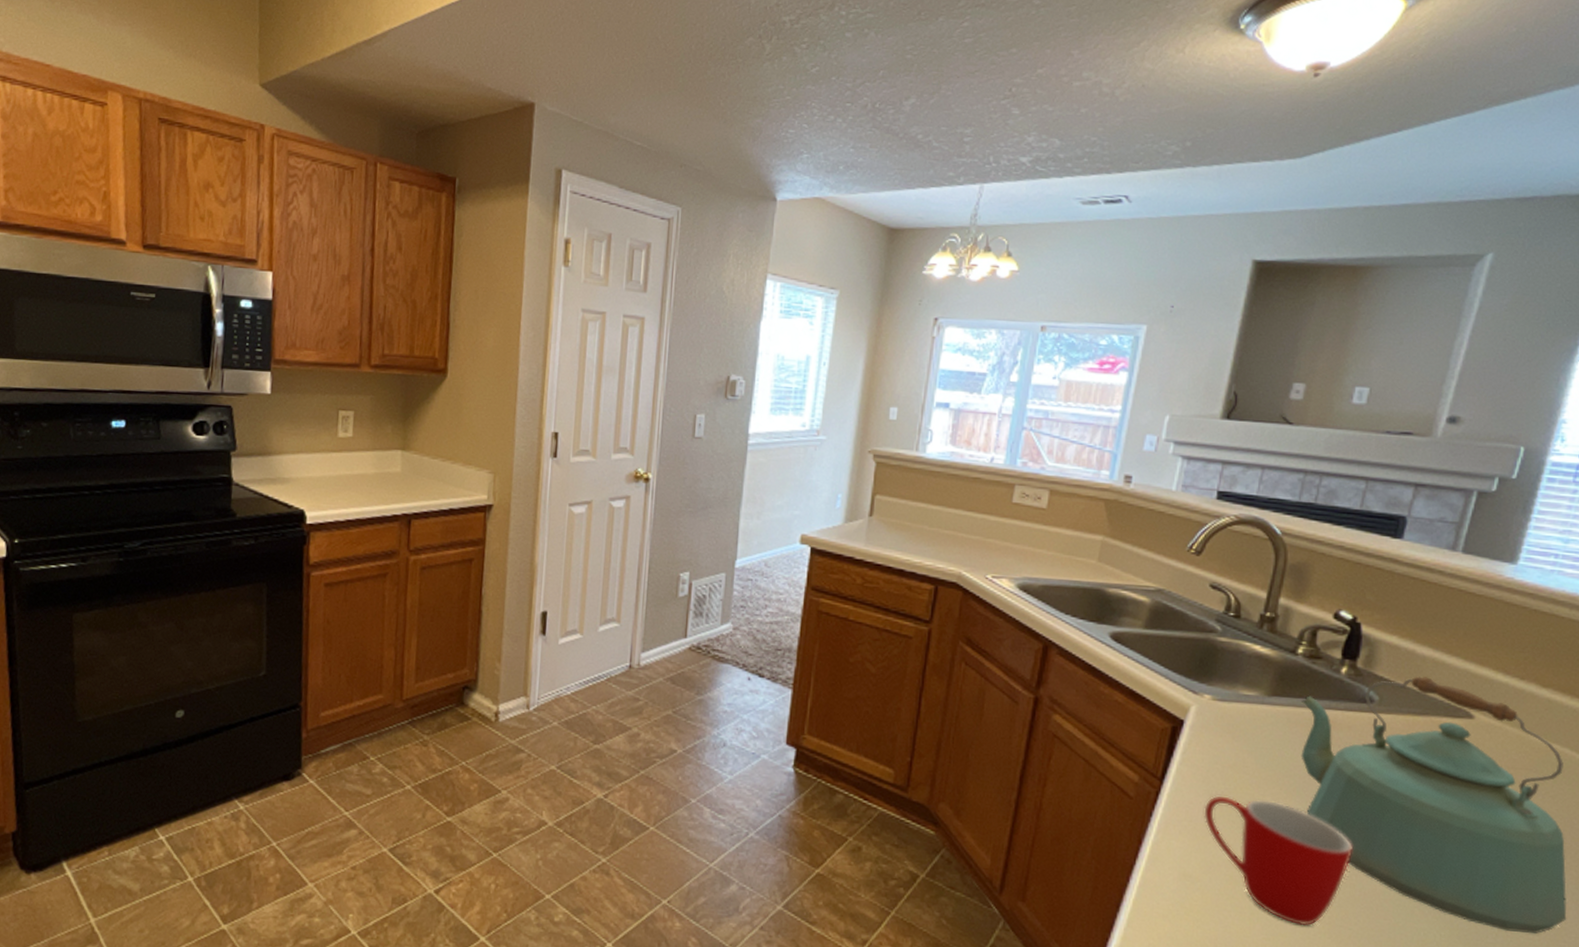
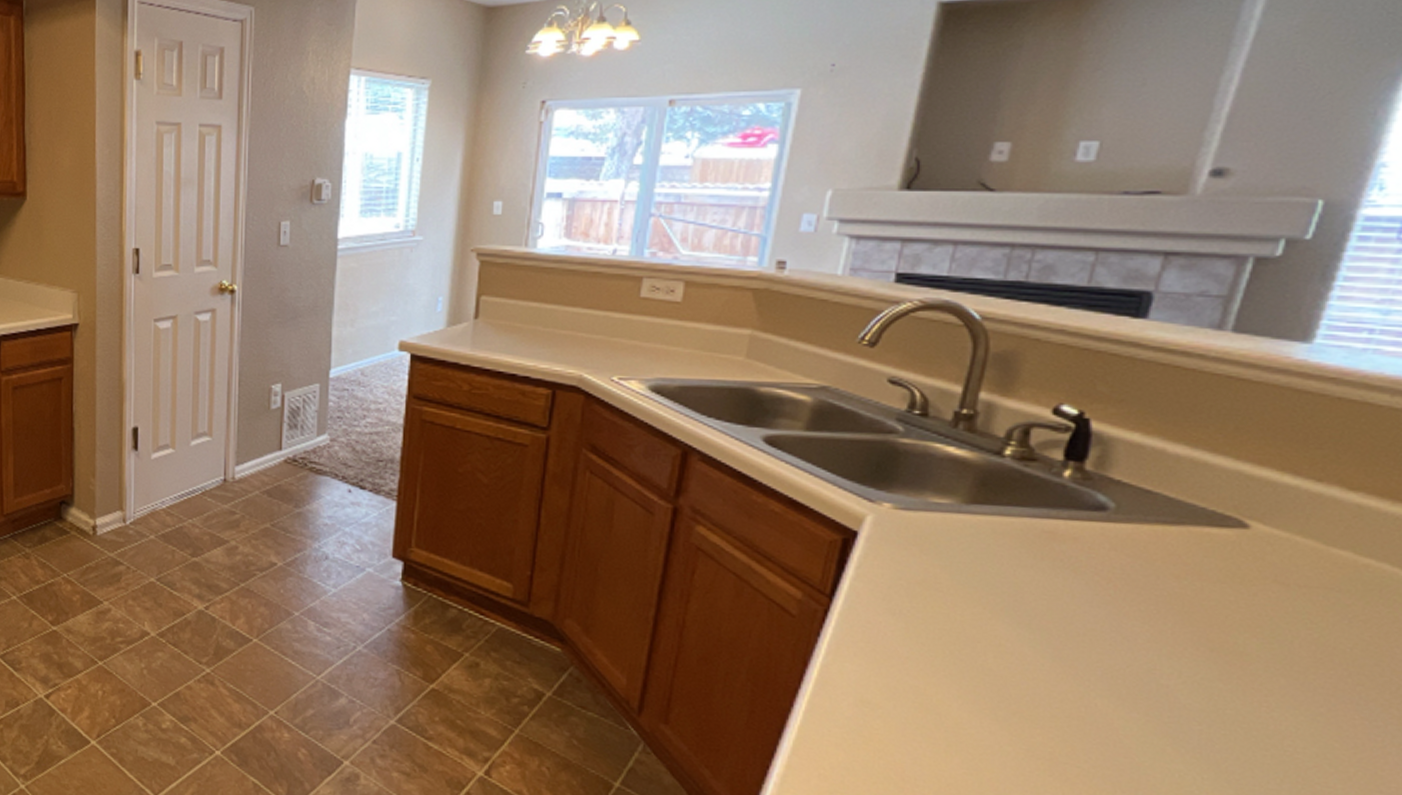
mug: present [1204,796,1352,926] -> none [885,615,1081,762]
kettle: present [1300,676,1567,935] -> none [1009,478,1385,782]

